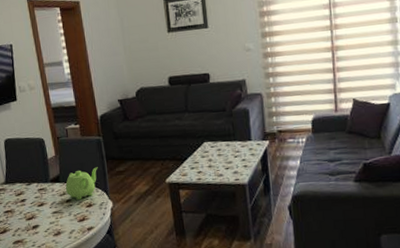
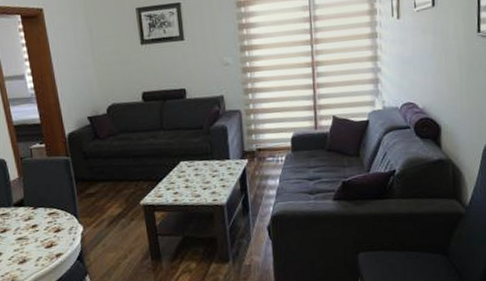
teapot: present [65,167,98,201] -> none [31,189,67,226]

